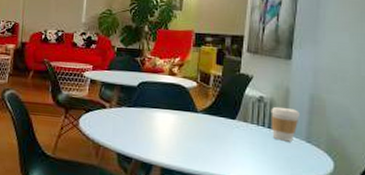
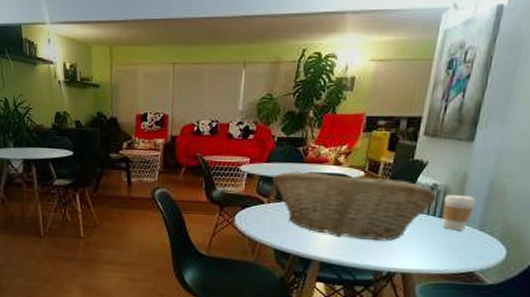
fruit basket: none [113,79,264,150] -> present [272,171,436,242]

